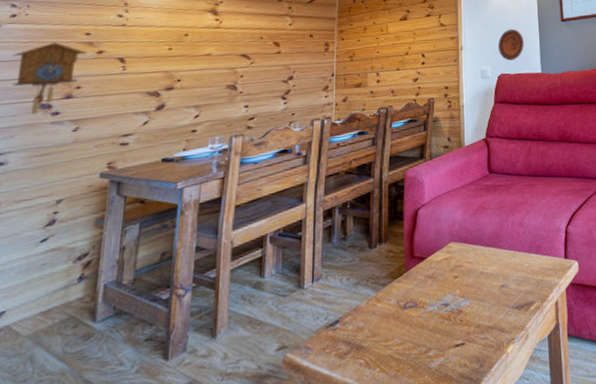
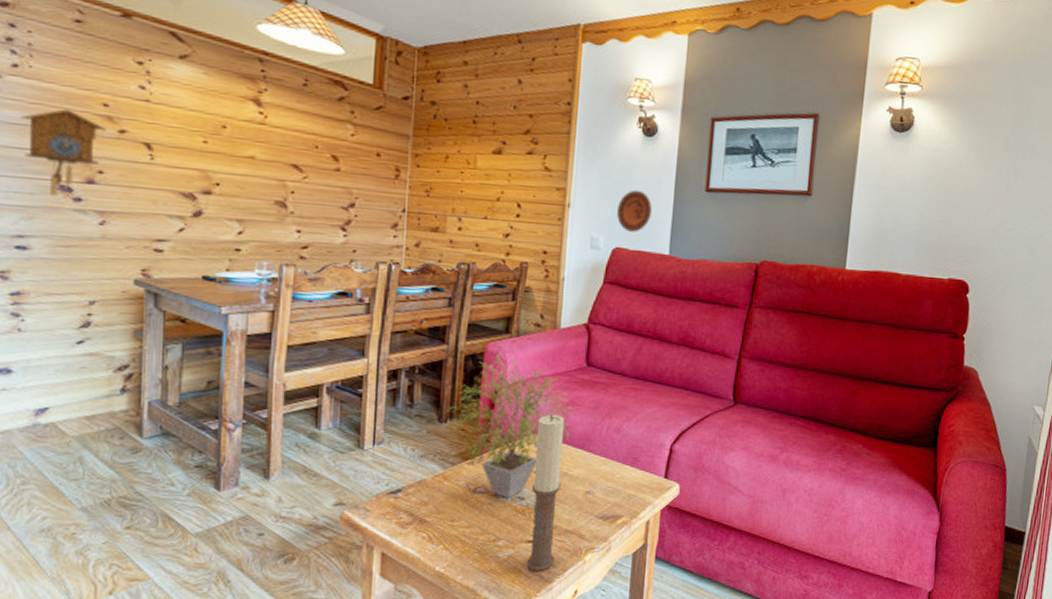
potted plant: none [374,176,485,308] -> present [444,353,577,499]
candle: none [454,221,482,375] -> present [526,414,564,571]

